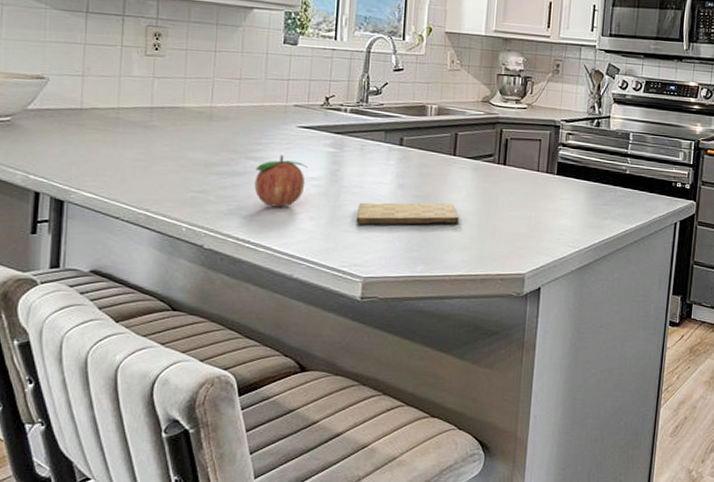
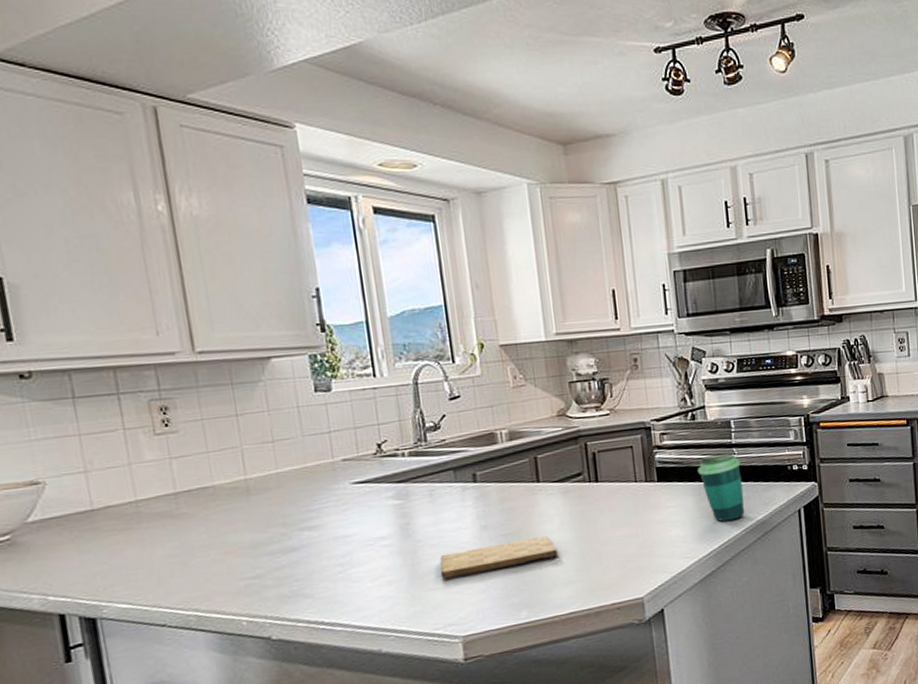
fruit: present [254,155,308,207] -> none [312,518,374,579]
cup: none [593,160,632,222] -> present [697,454,744,522]

